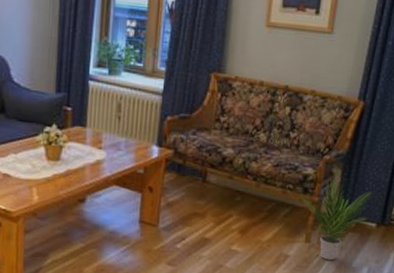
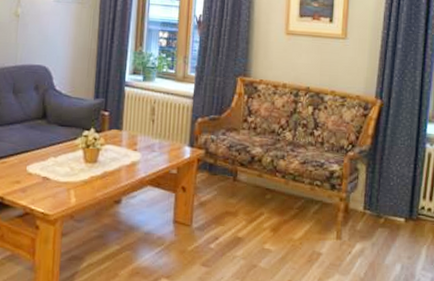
potted plant: present [300,179,374,261] -> none [328,174,399,258]

